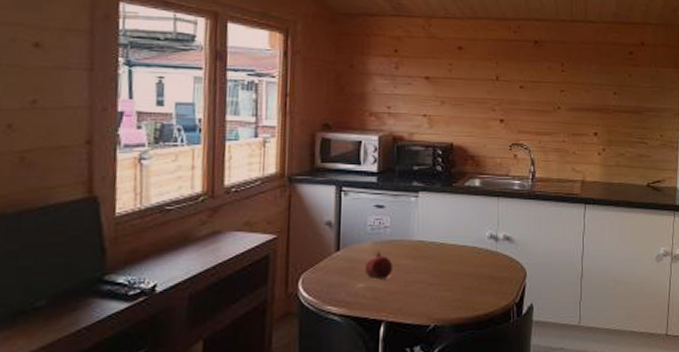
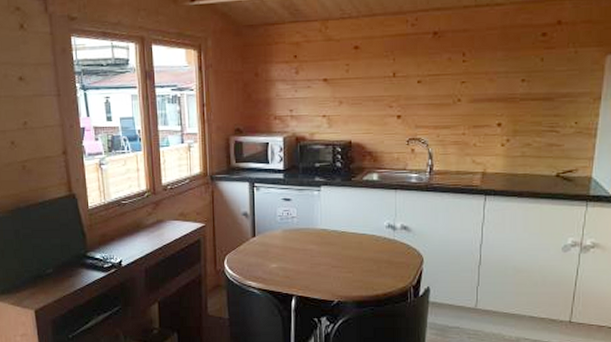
fruit: present [364,250,394,281] -> none [276,237,301,263]

